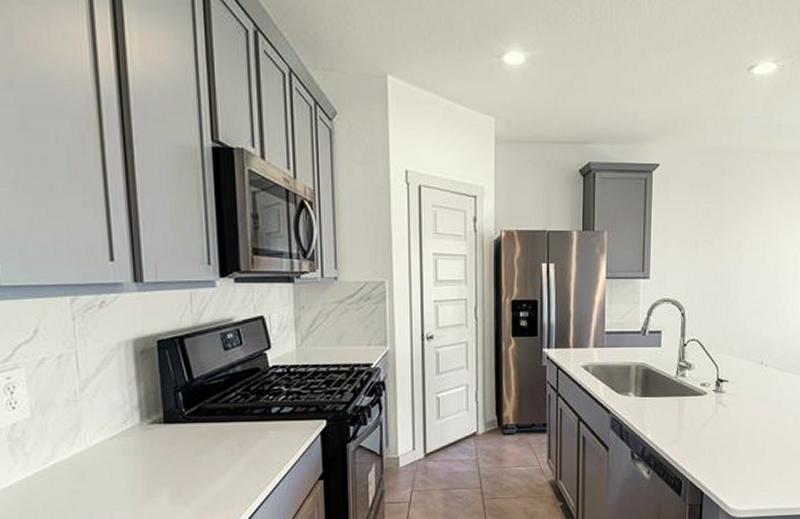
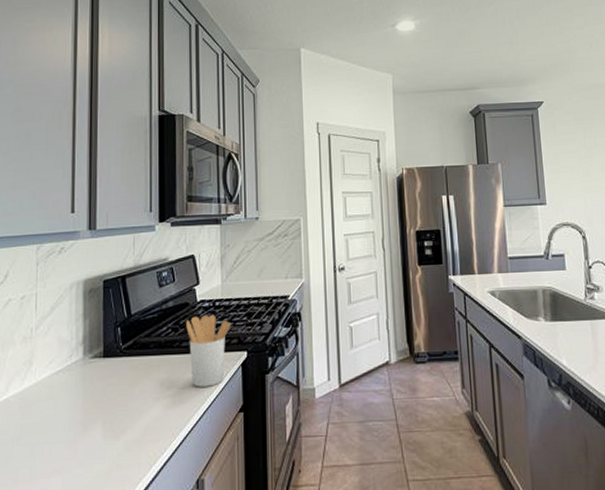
utensil holder: none [257,382,308,455] -> present [186,315,230,387]

